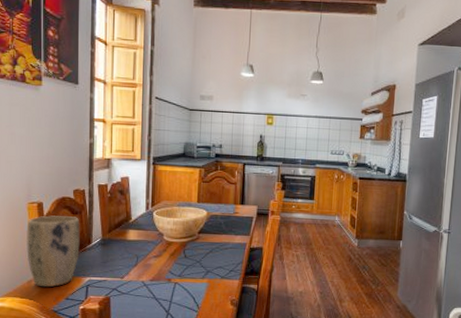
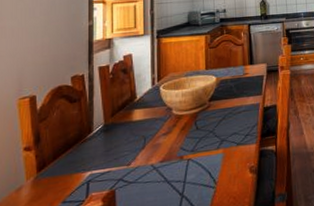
plant pot: present [26,215,80,288] -> none [15,105,79,194]

